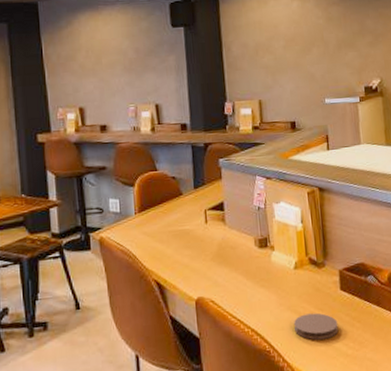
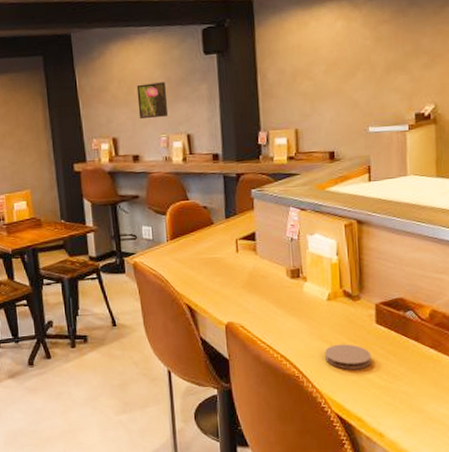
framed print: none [105,52,137,89] -> present [136,82,169,119]

